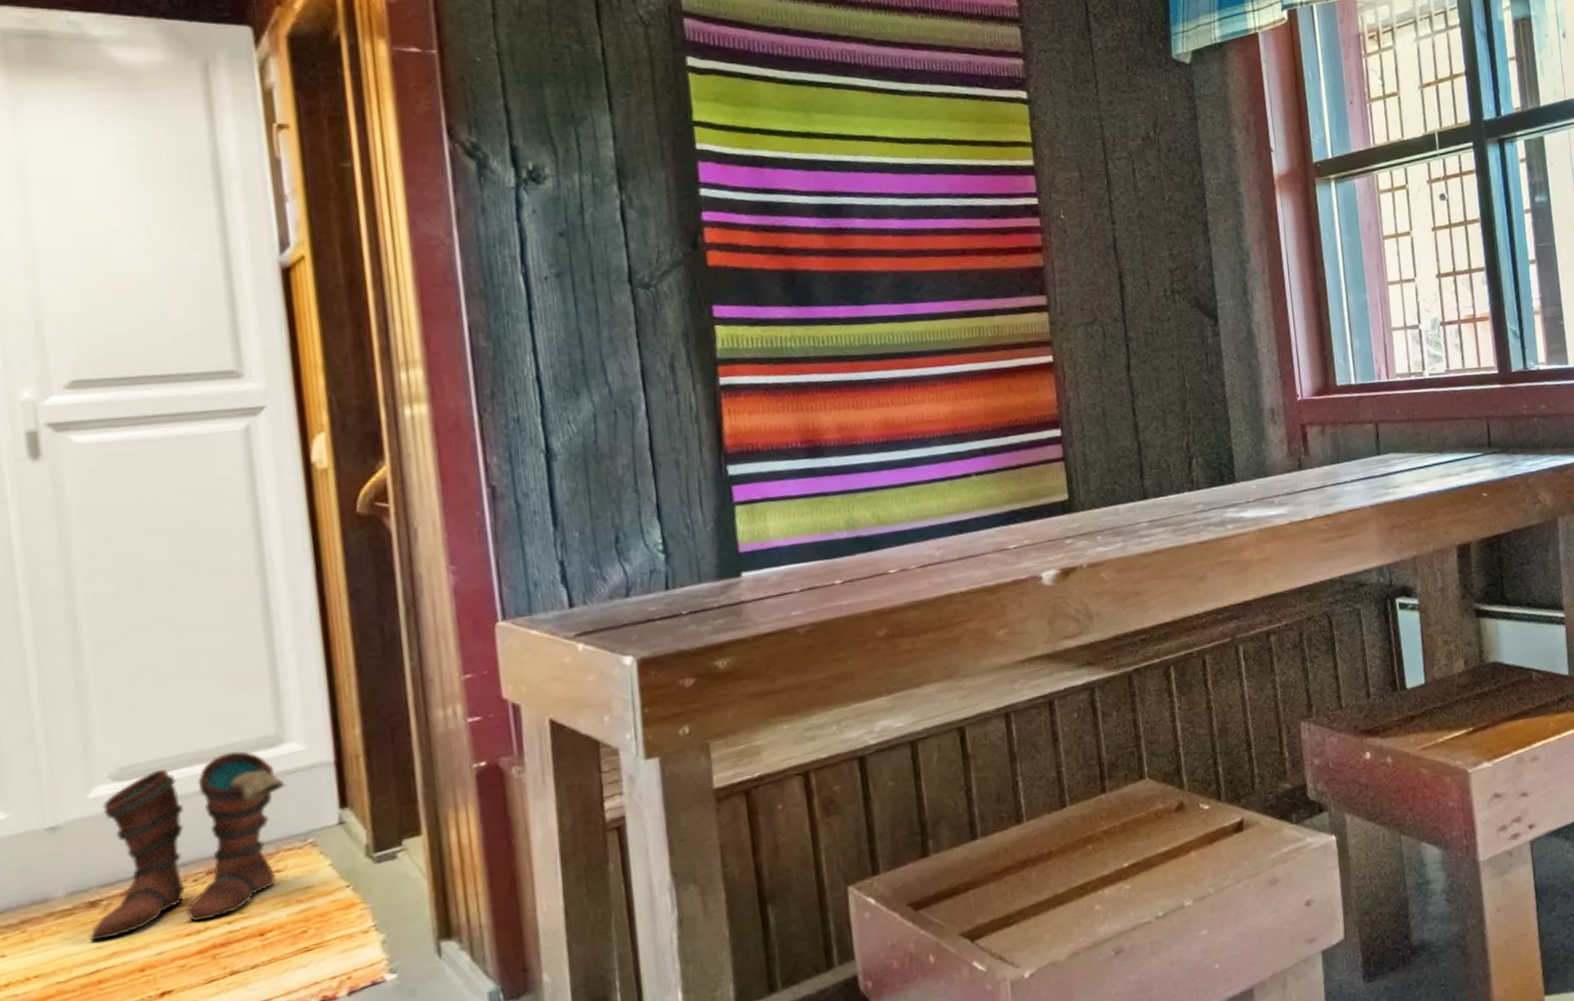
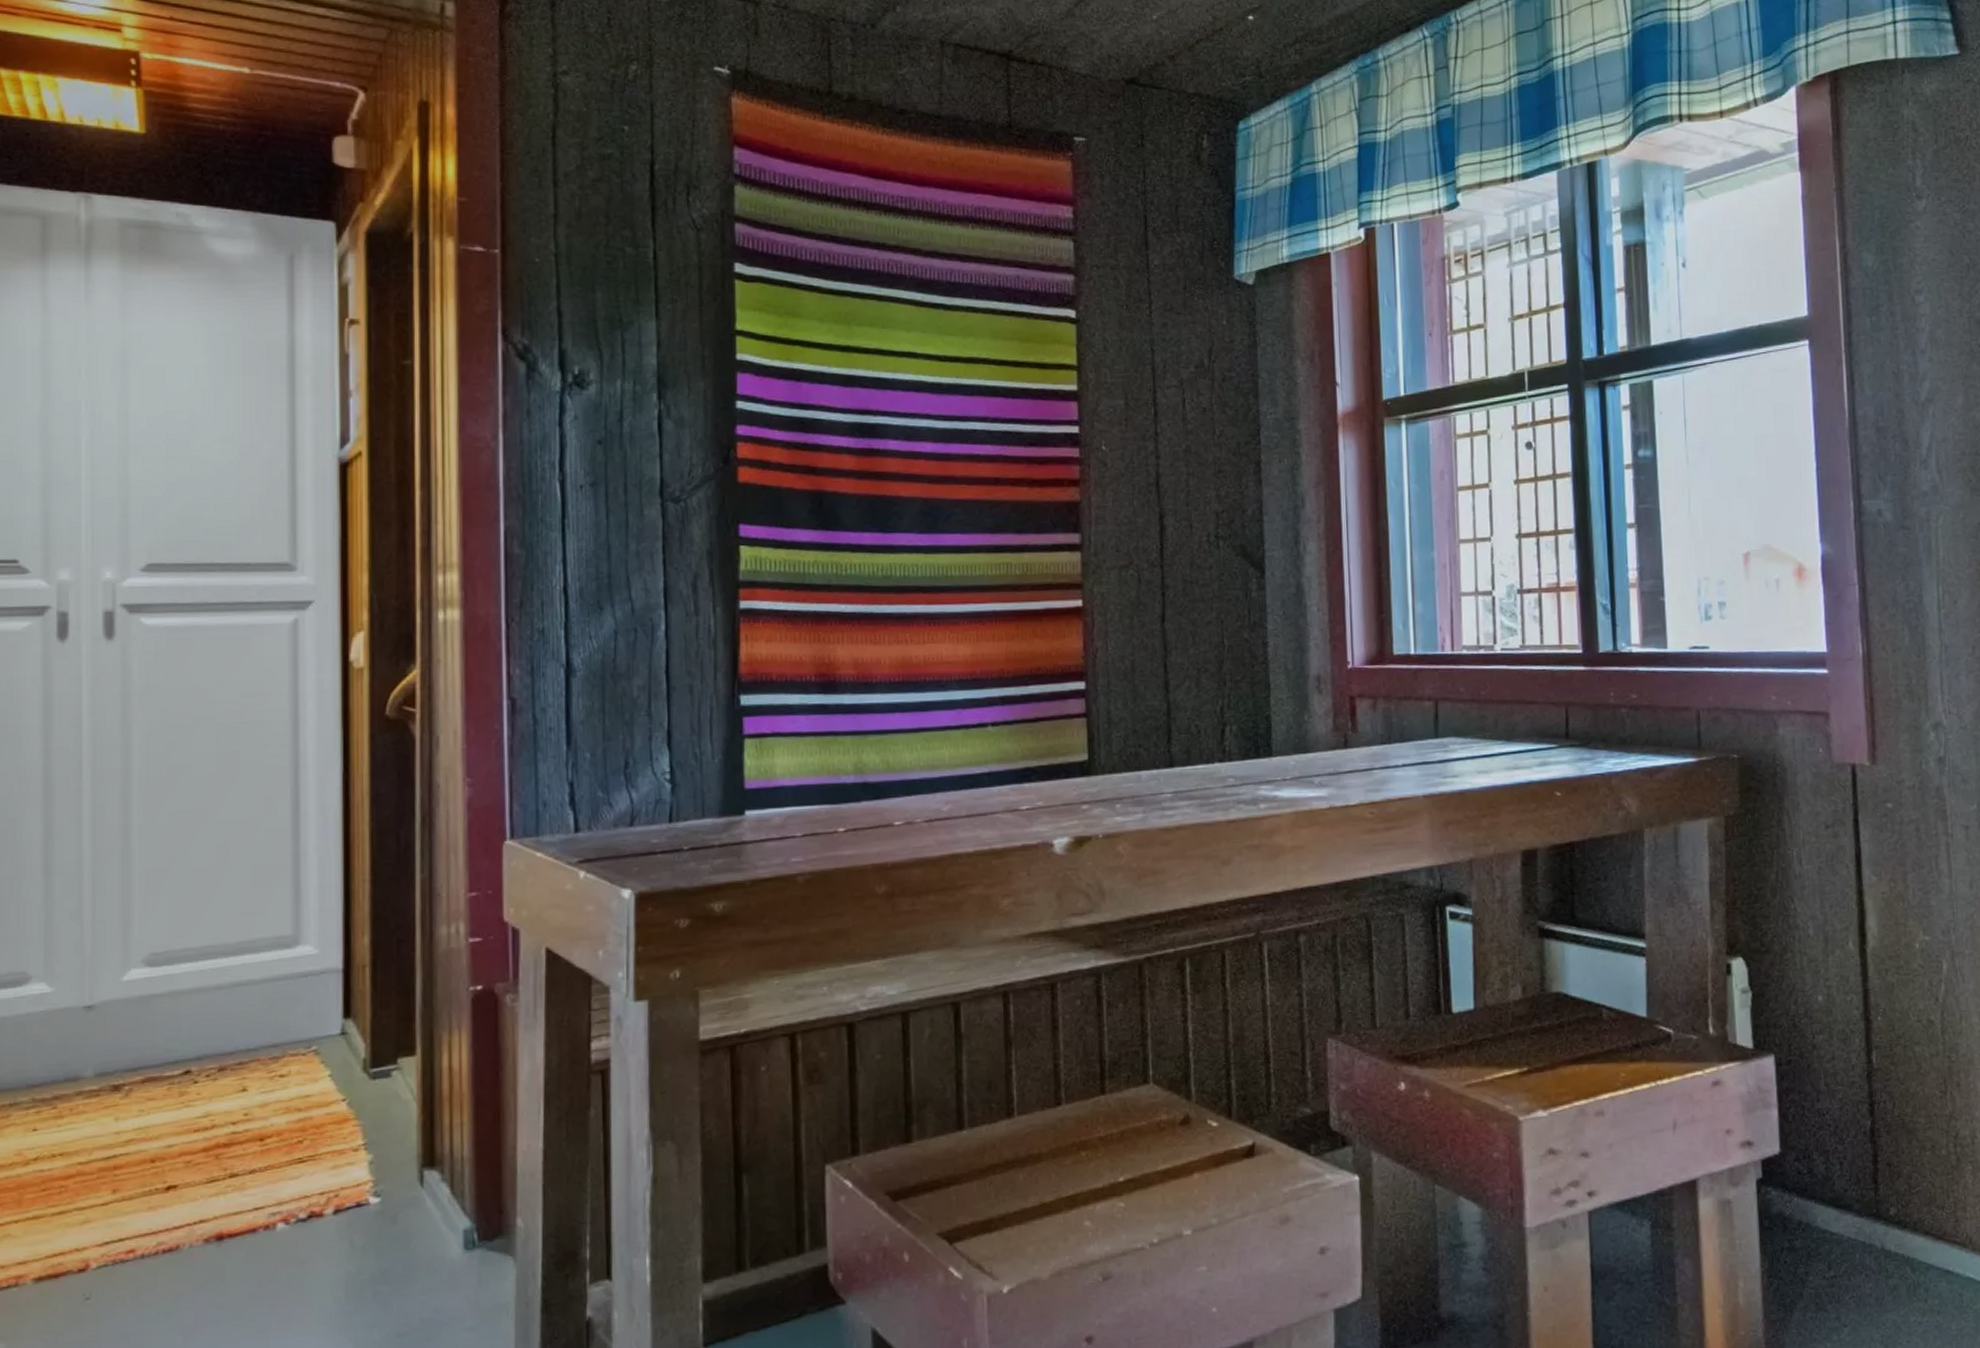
boots: present [89,751,287,942] -> none [110,948,298,1126]

